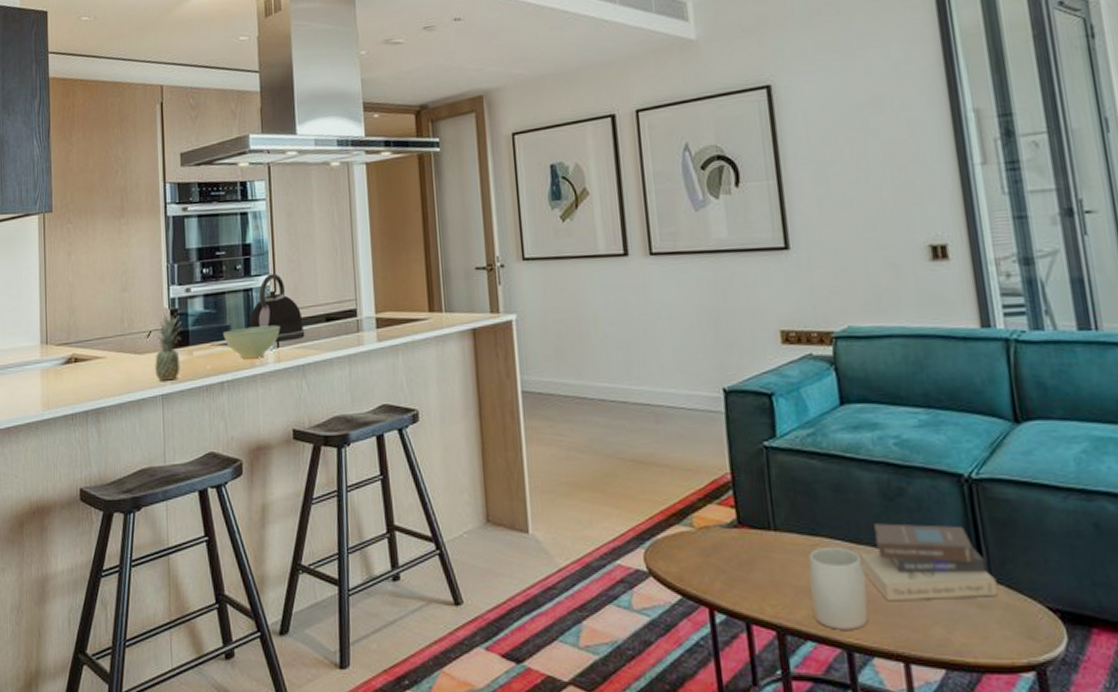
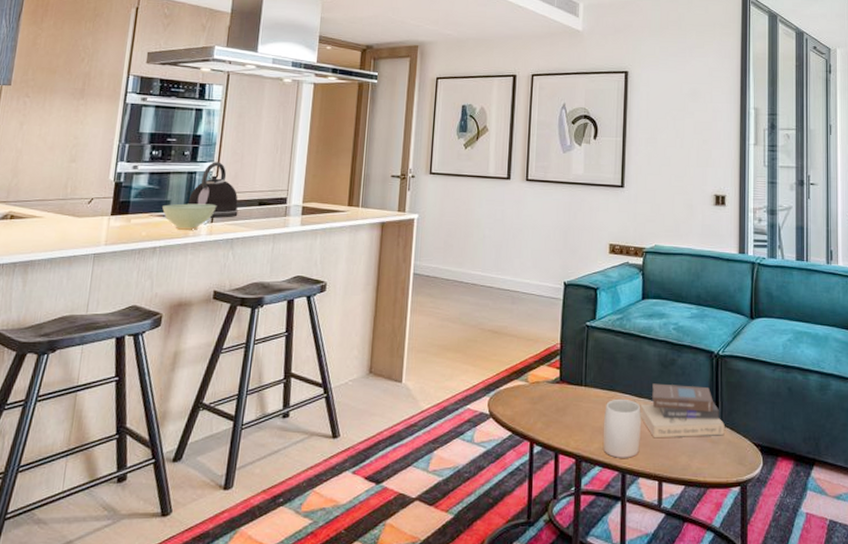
fruit: present [154,313,183,381] -> none [90,185,125,242]

